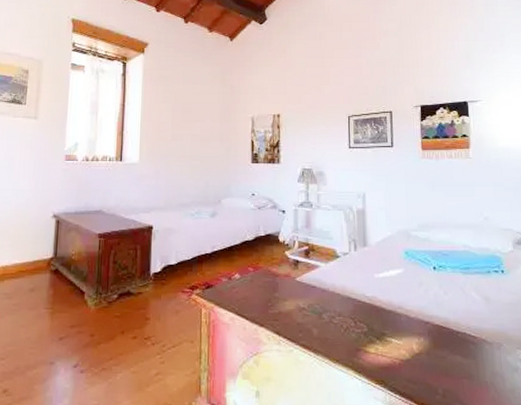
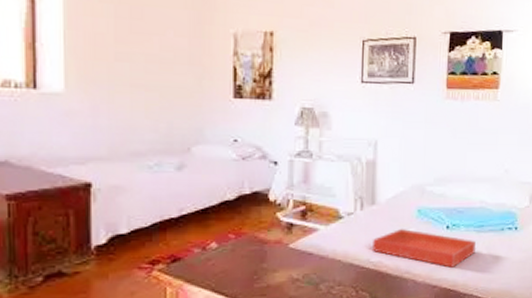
tray: none [367,267,465,306] -> present [373,228,477,268]

